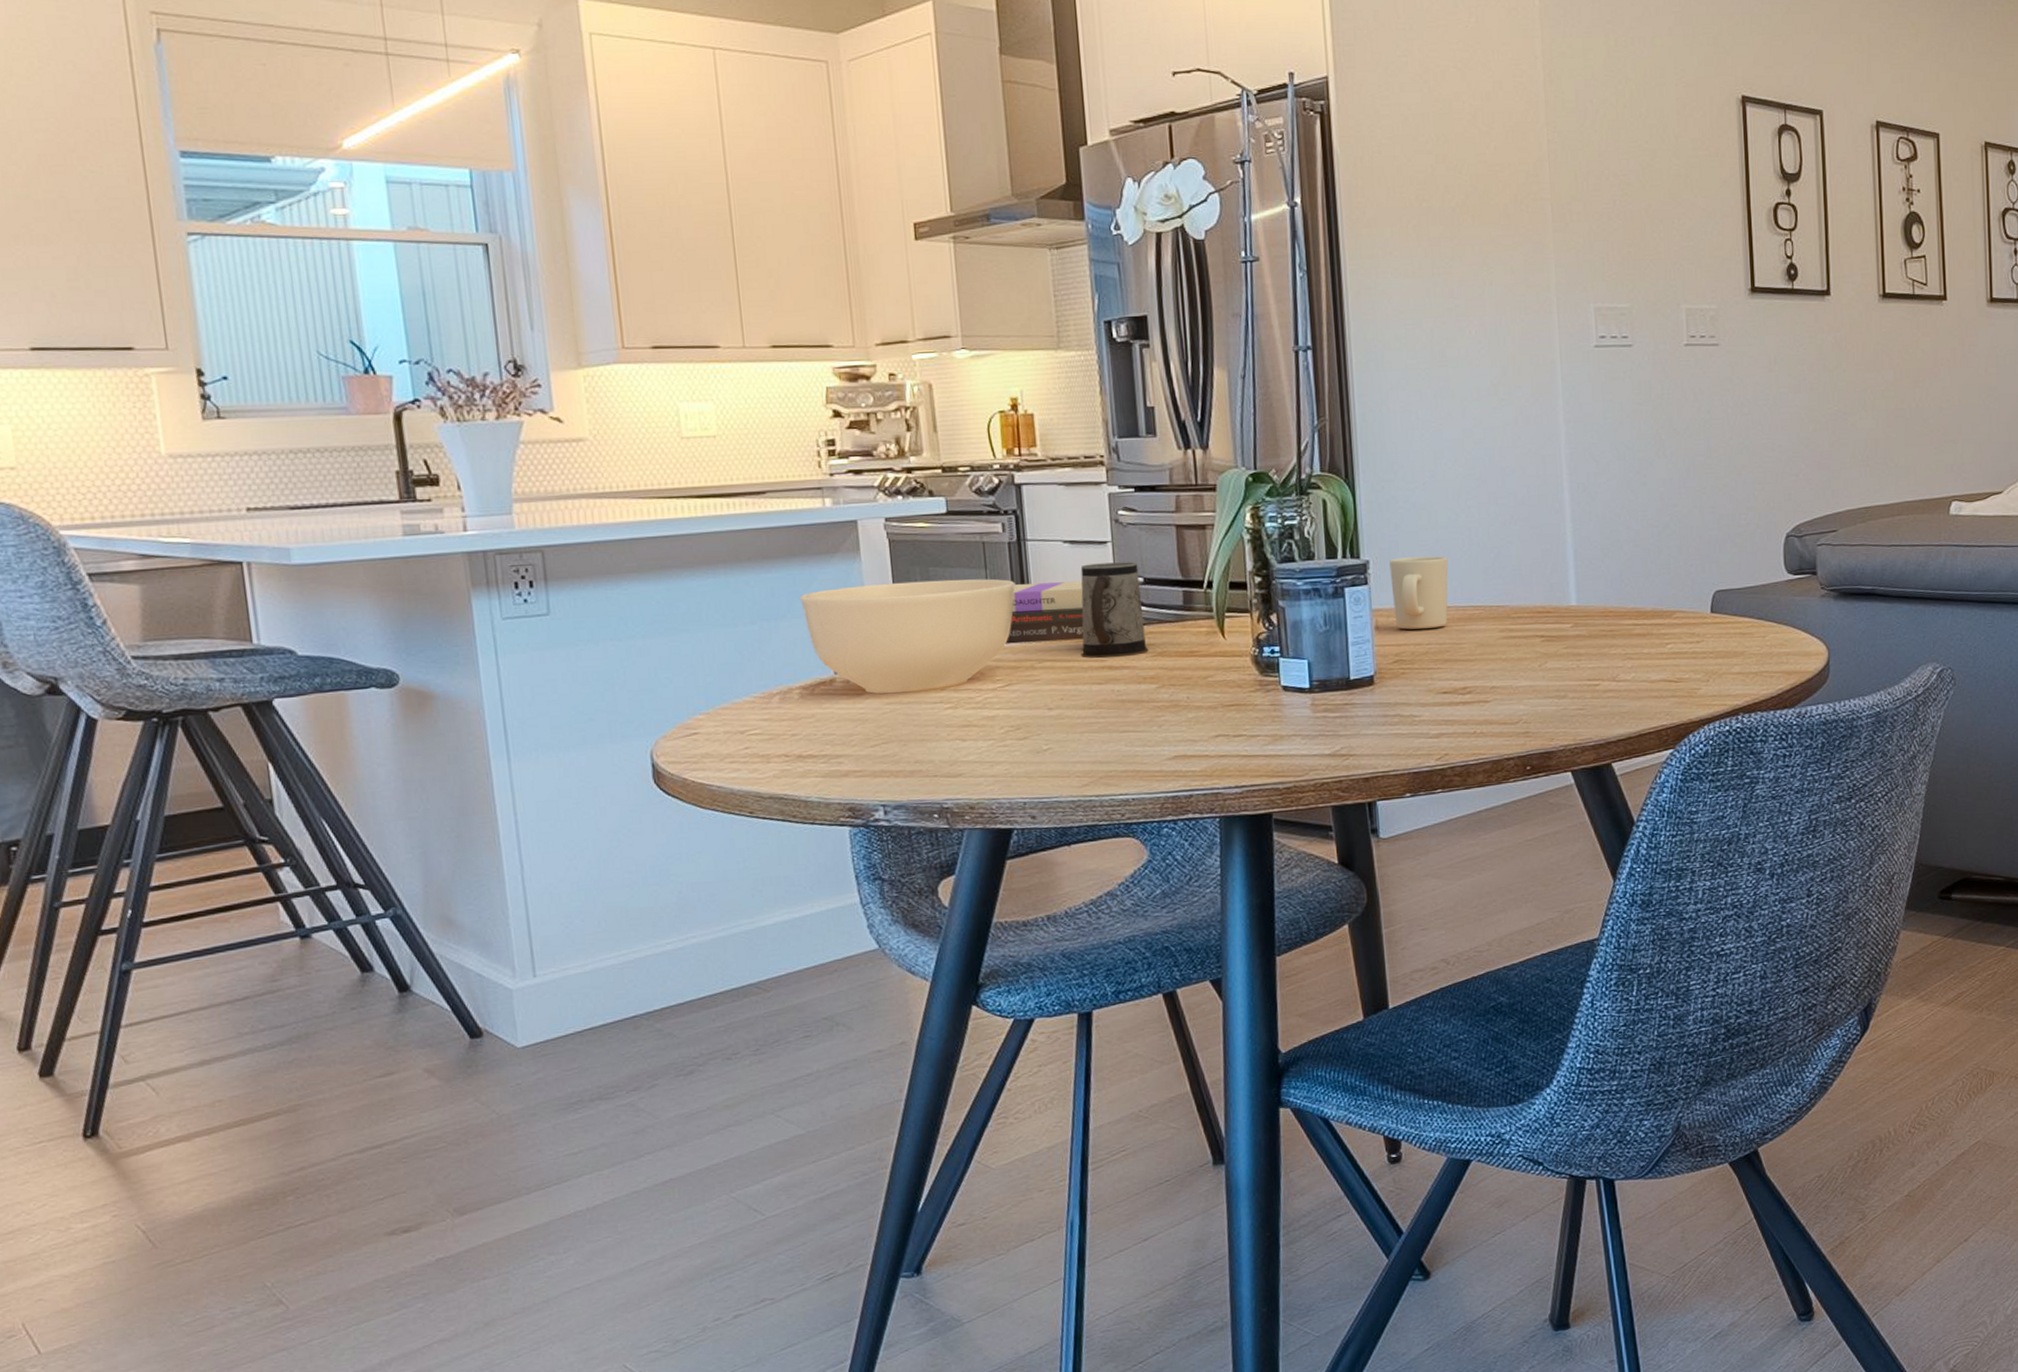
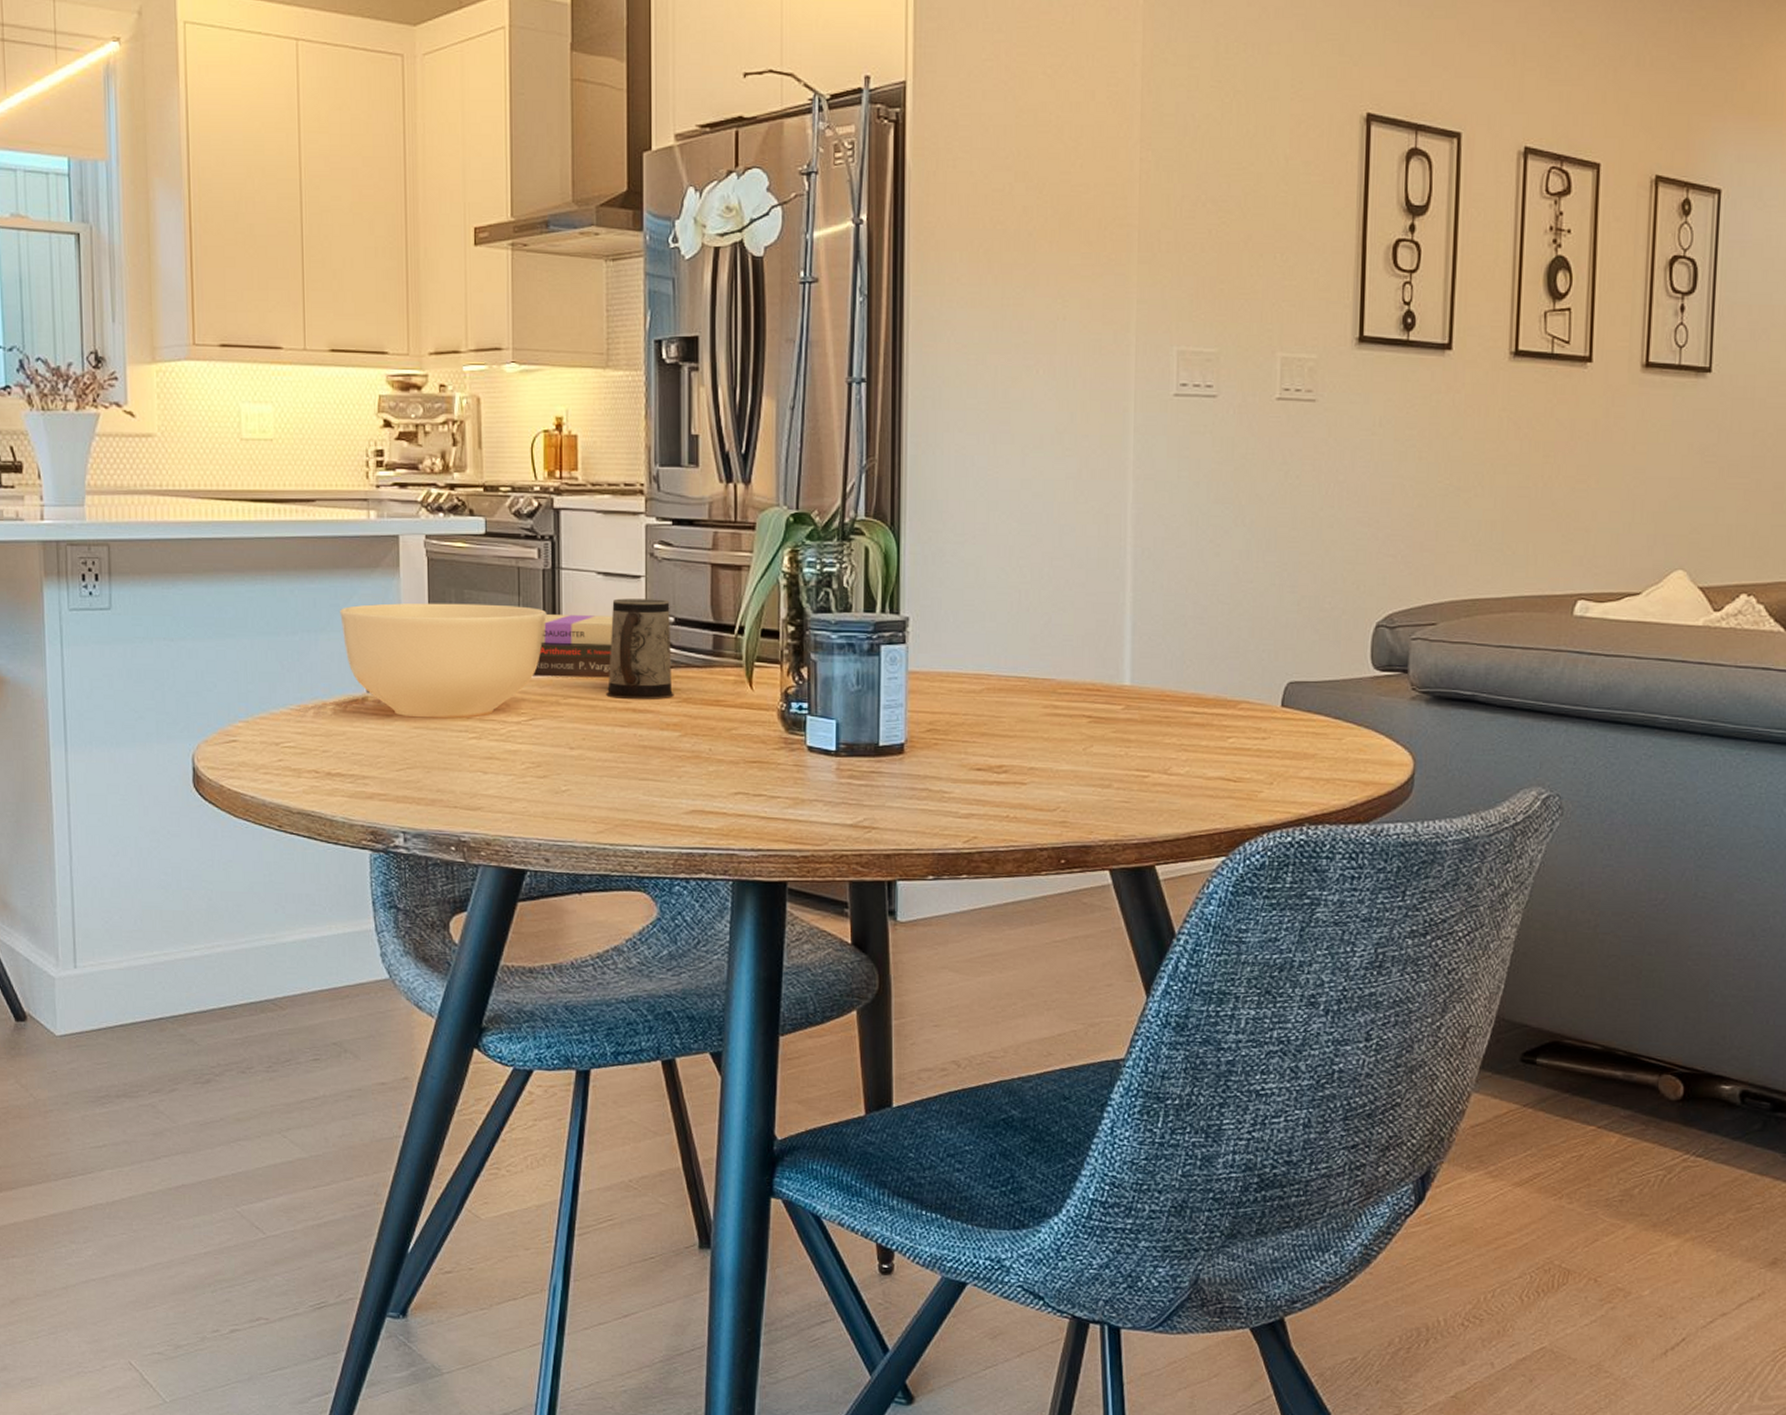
mug: present [1389,556,1449,630] -> none [930,617,994,697]

